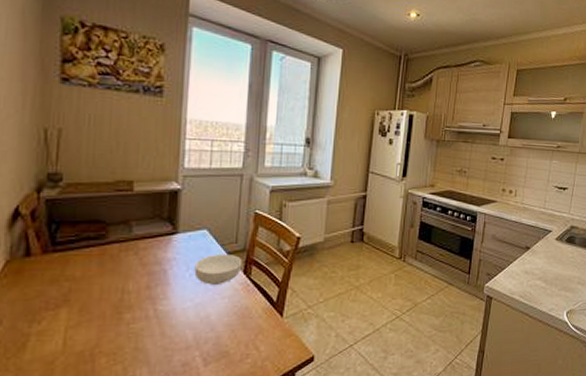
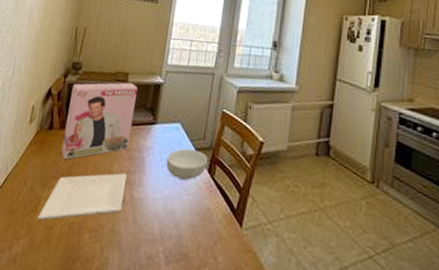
plate: none [28,290,146,358] -> present [37,173,127,220]
cereal box: none [49,192,148,286] -> present [61,82,138,159]

